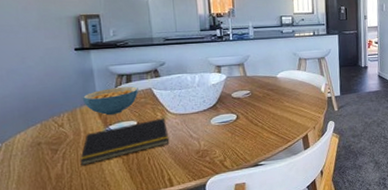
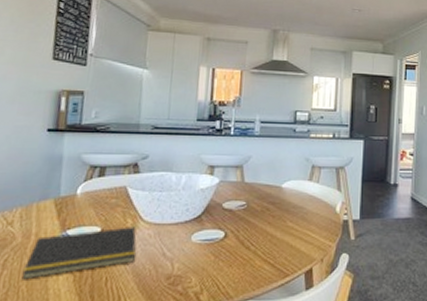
cereal bowl: present [83,86,139,116] -> none [43,181,111,217]

